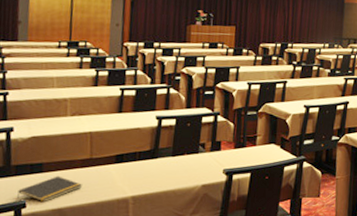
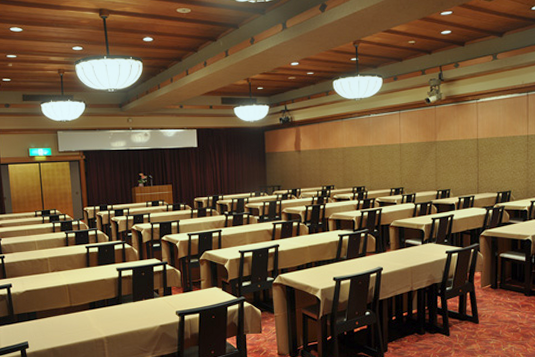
notepad: present [17,176,82,203] -> none [21,321,67,344]

